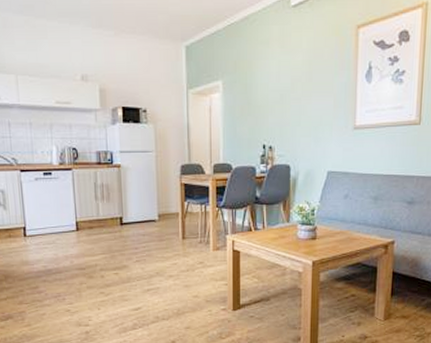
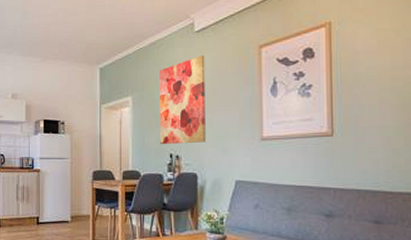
wall art: none [253,34,301,135] -> present [160,55,205,145]

